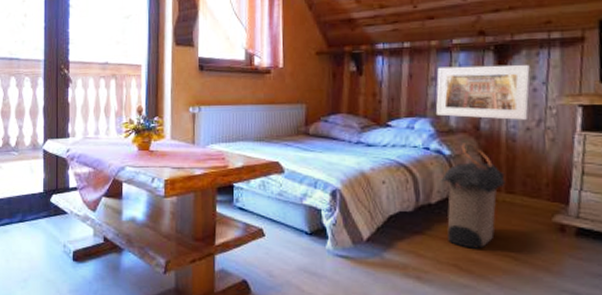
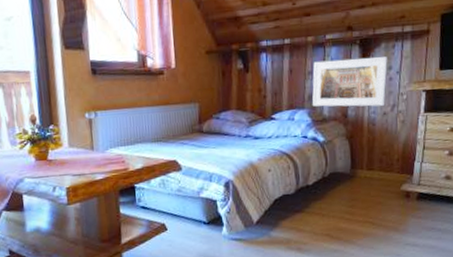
laundry hamper: present [441,143,506,249] -> none [316,129,367,220]

